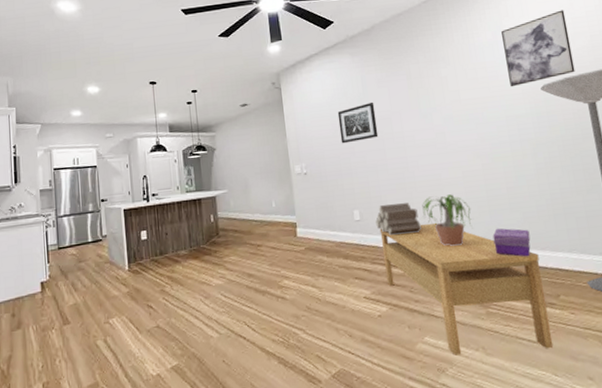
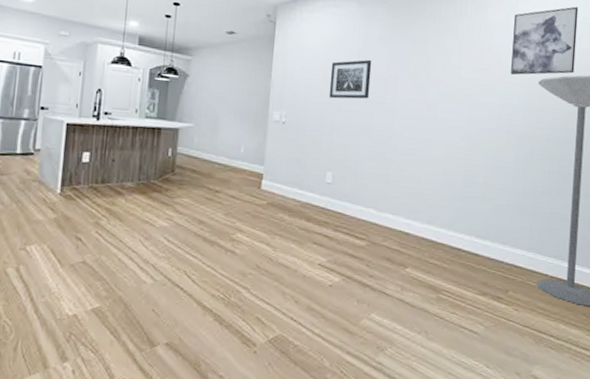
log pile: present [375,203,422,235] -> none [347,172,392,206]
coffee table: present [379,223,554,356] -> none [345,195,498,341]
potted plant: present [422,194,472,247] -> none [395,171,445,226]
decorative box: present [492,228,531,257] -> none [458,215,495,249]

